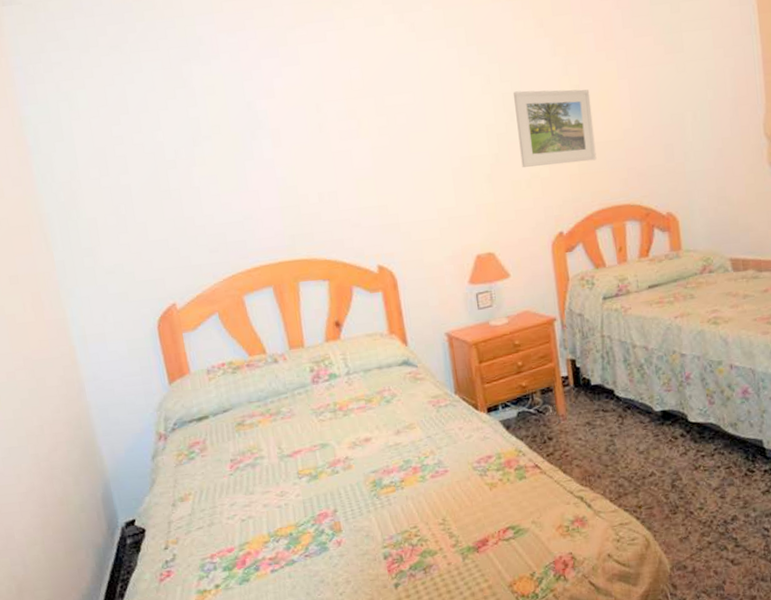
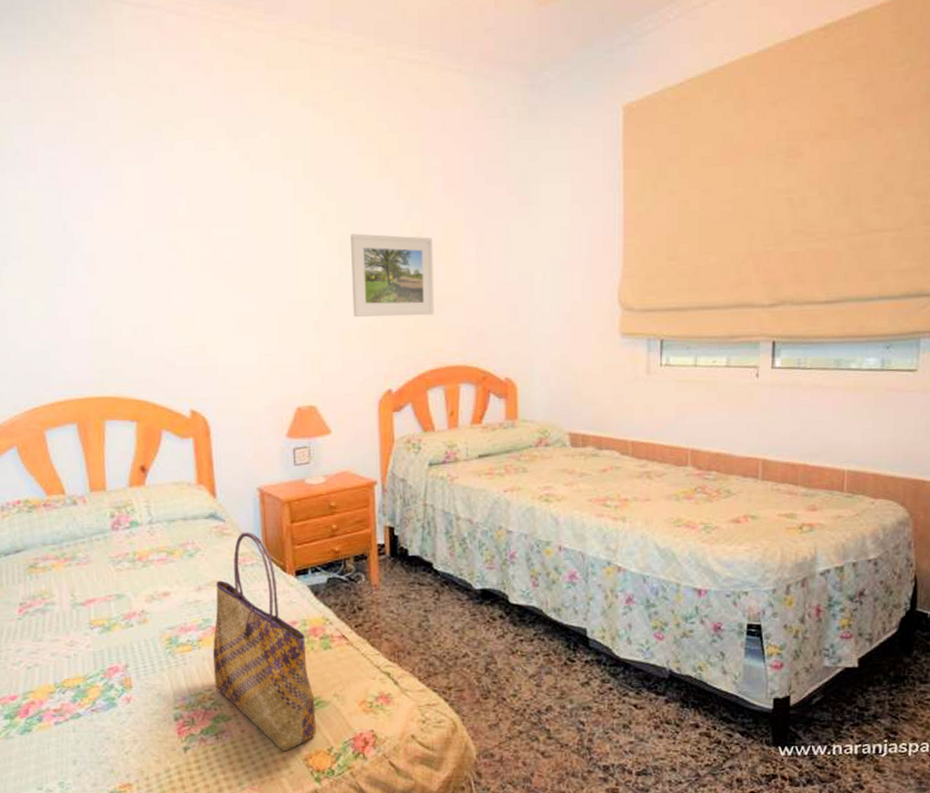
tote bag: none [413,375,518,581] -> present [212,532,316,752]

